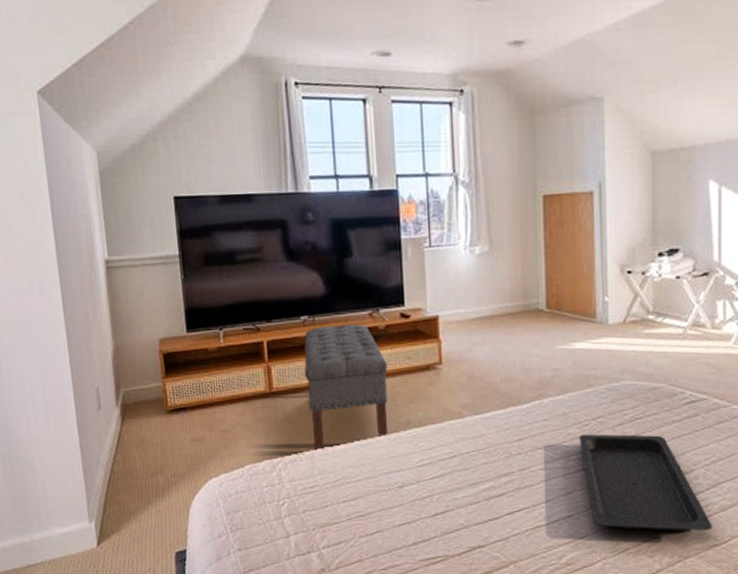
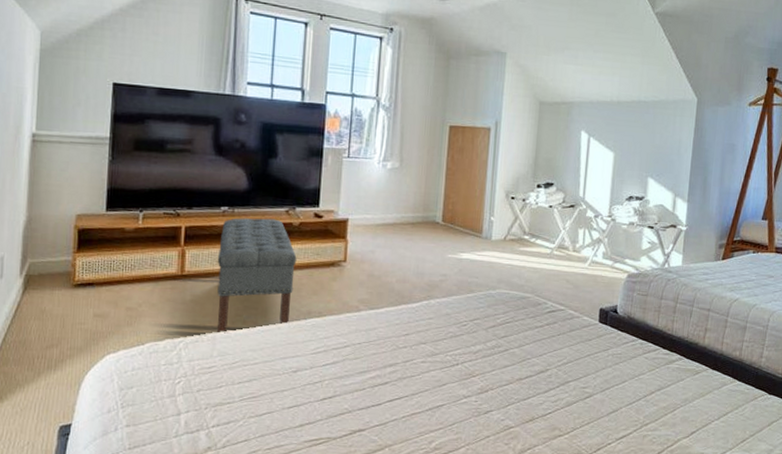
serving tray: present [579,434,713,532] -> none [457,333,559,423]

